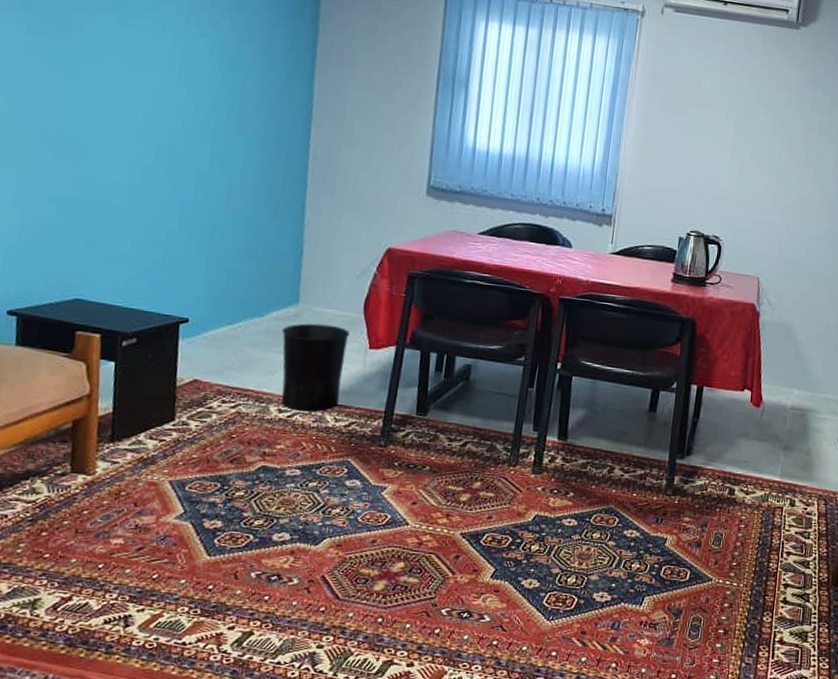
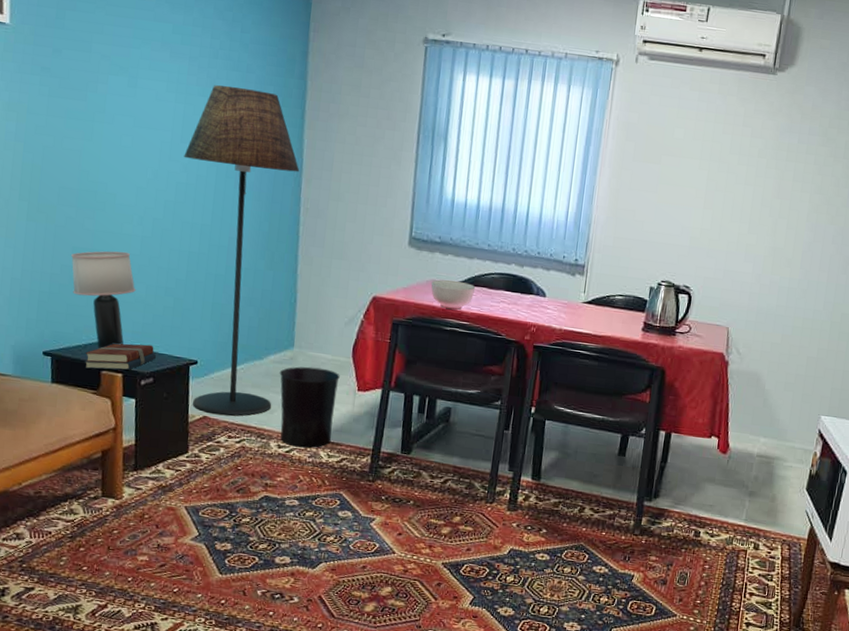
table lamp: none [45,200,120,308] -> present [70,251,136,349]
books: none [56,300,141,330] -> present [84,343,156,370]
floor lamp: none [180,26,309,379] -> present [184,85,300,416]
bowl: none [450,230,498,261] -> present [431,279,476,310]

